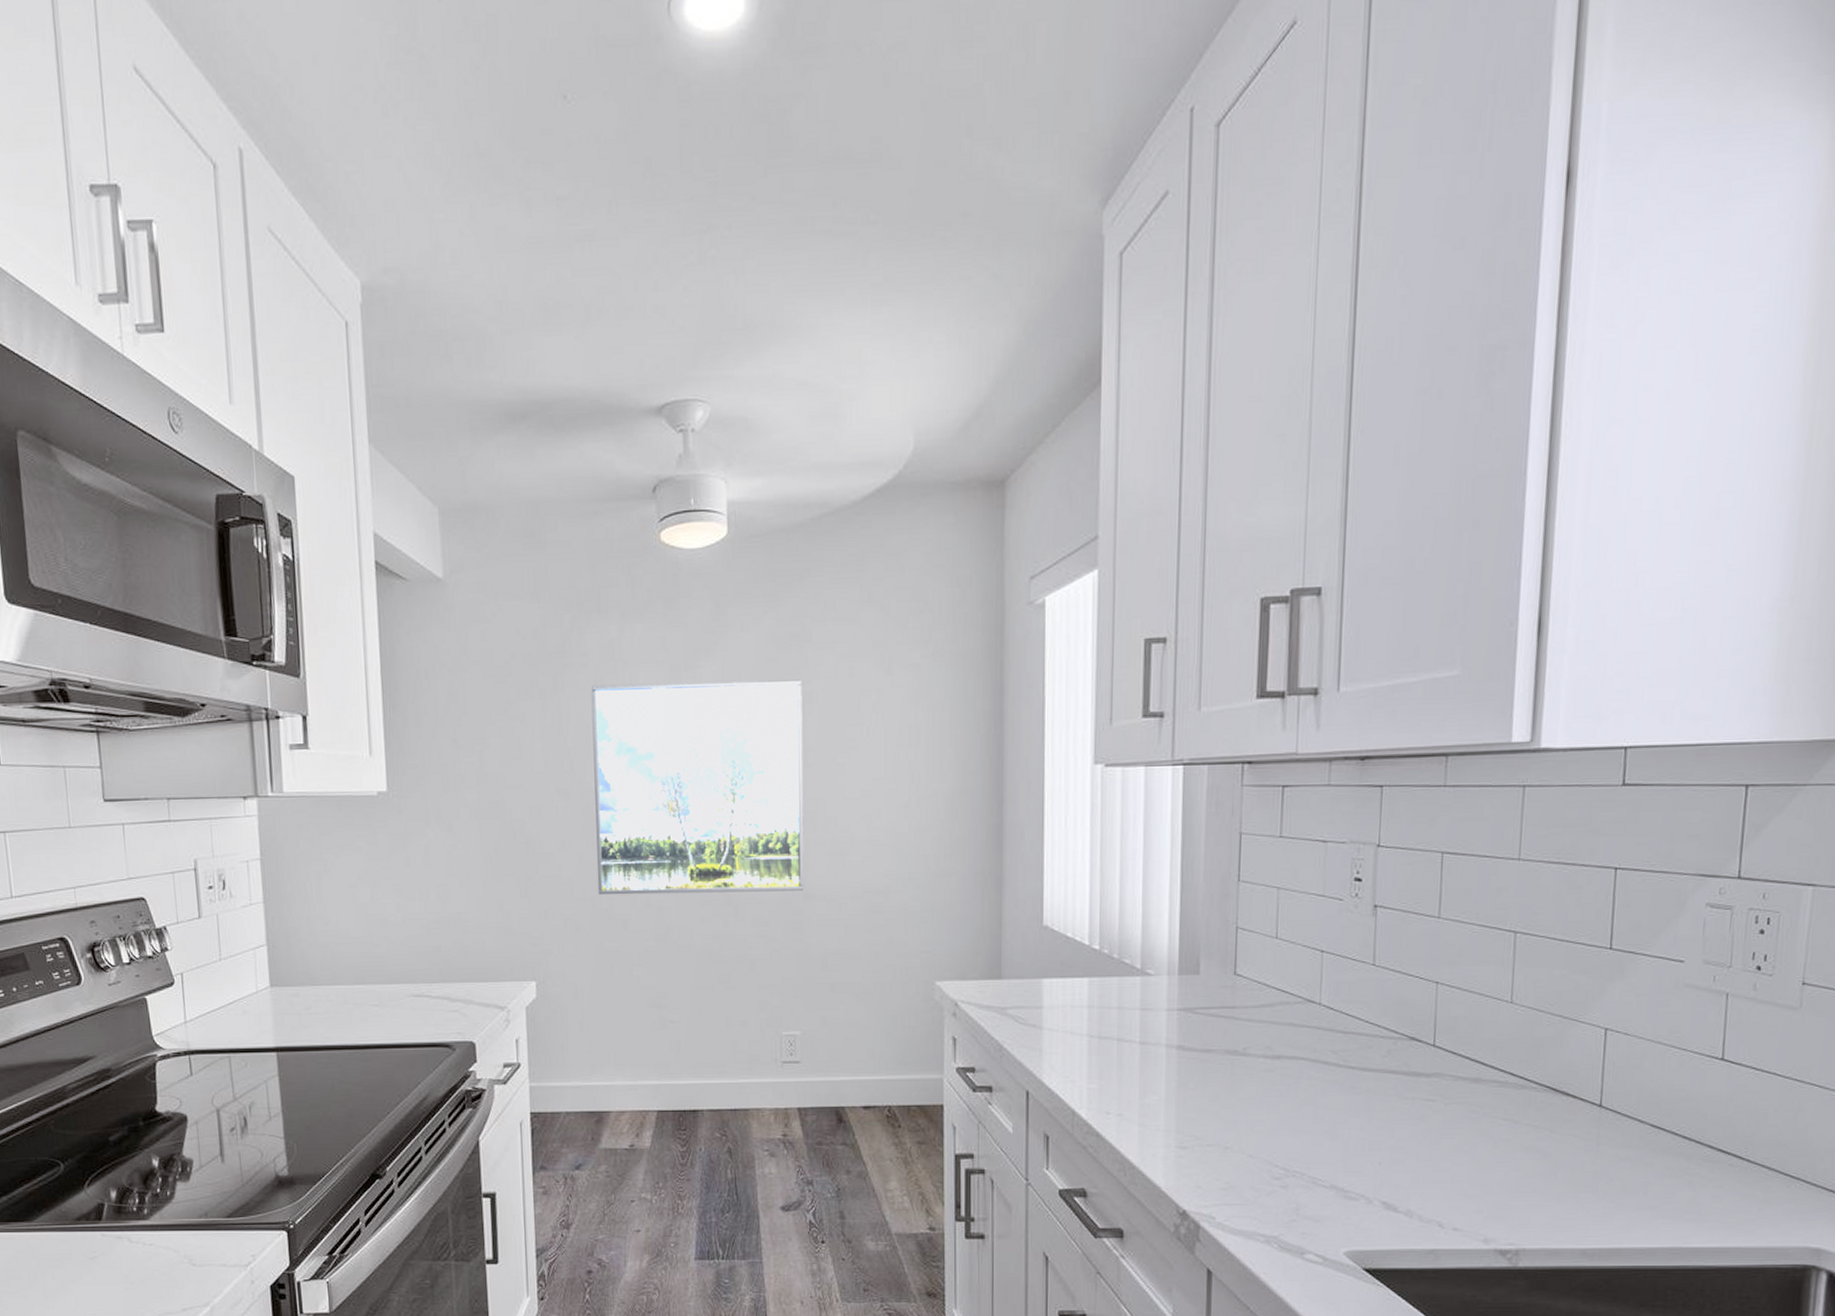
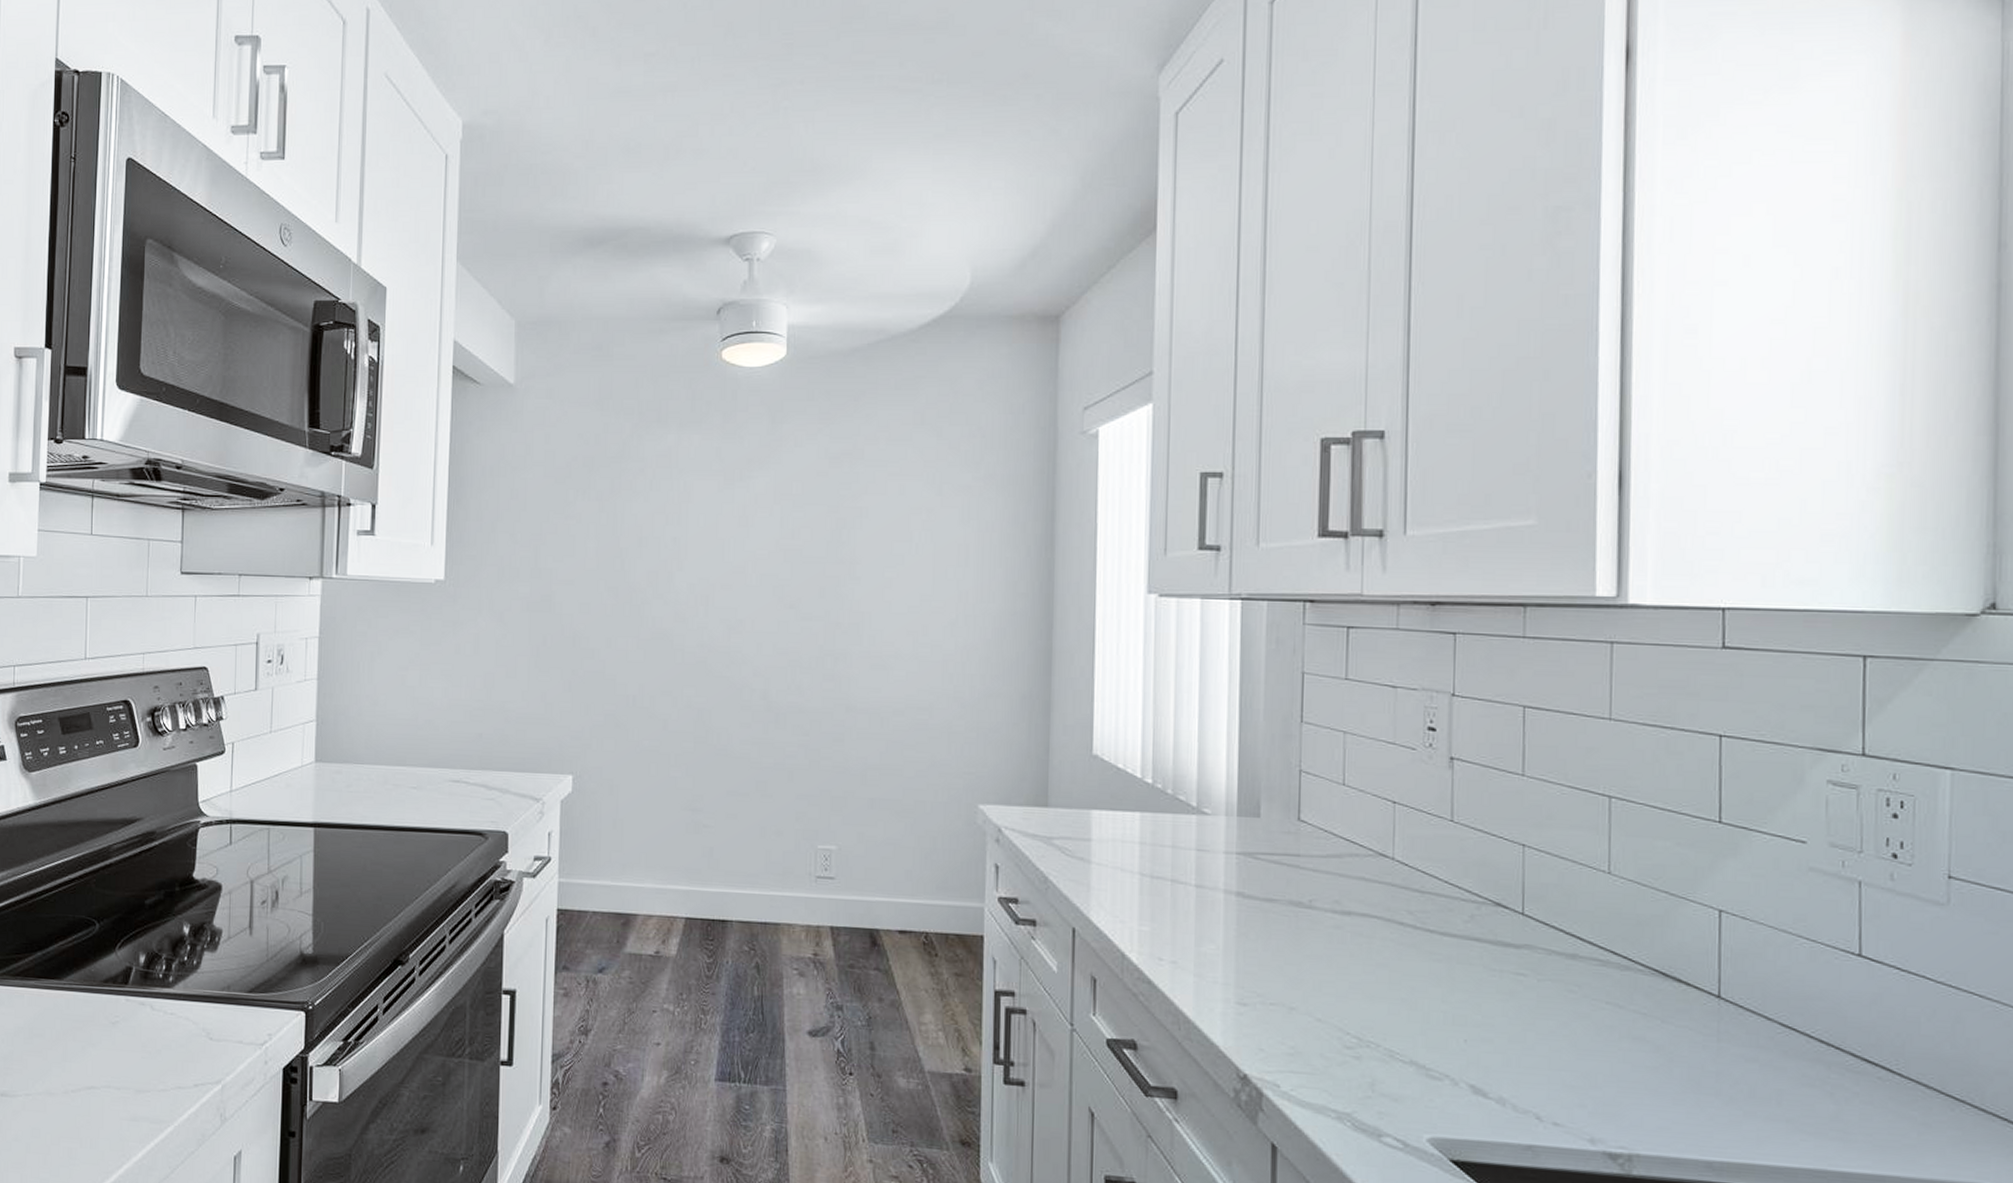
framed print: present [591,679,805,895] -> none [640,490,853,702]

